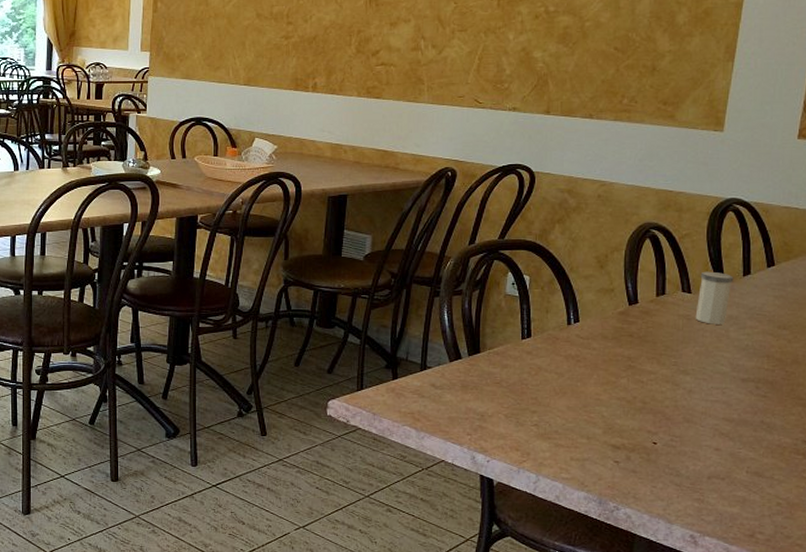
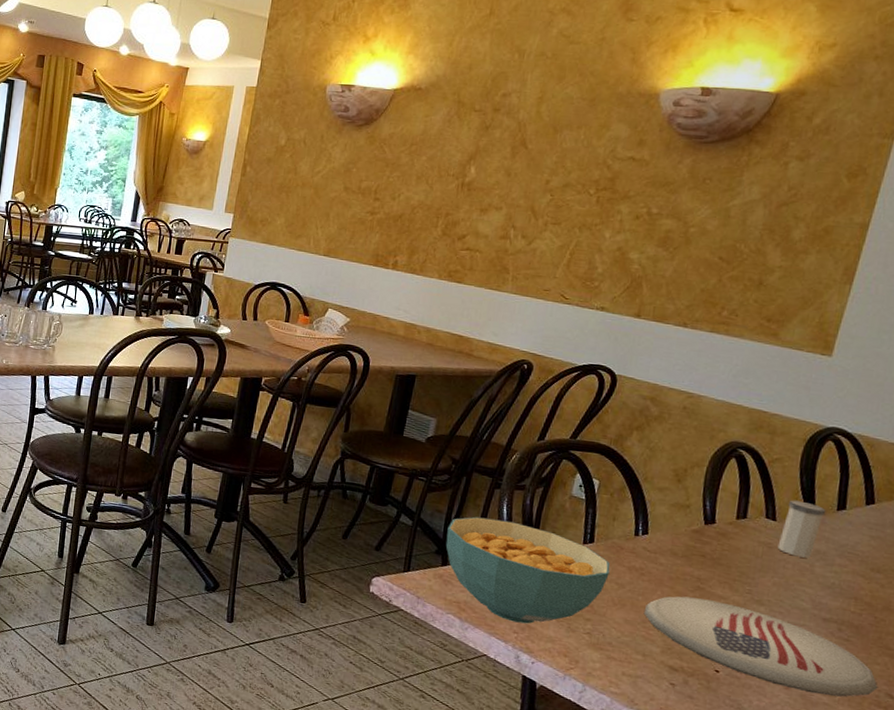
cereal bowl: none [394,327,549,425] -> present [445,516,611,624]
plate: none [583,376,795,451] -> present [643,596,878,697]

